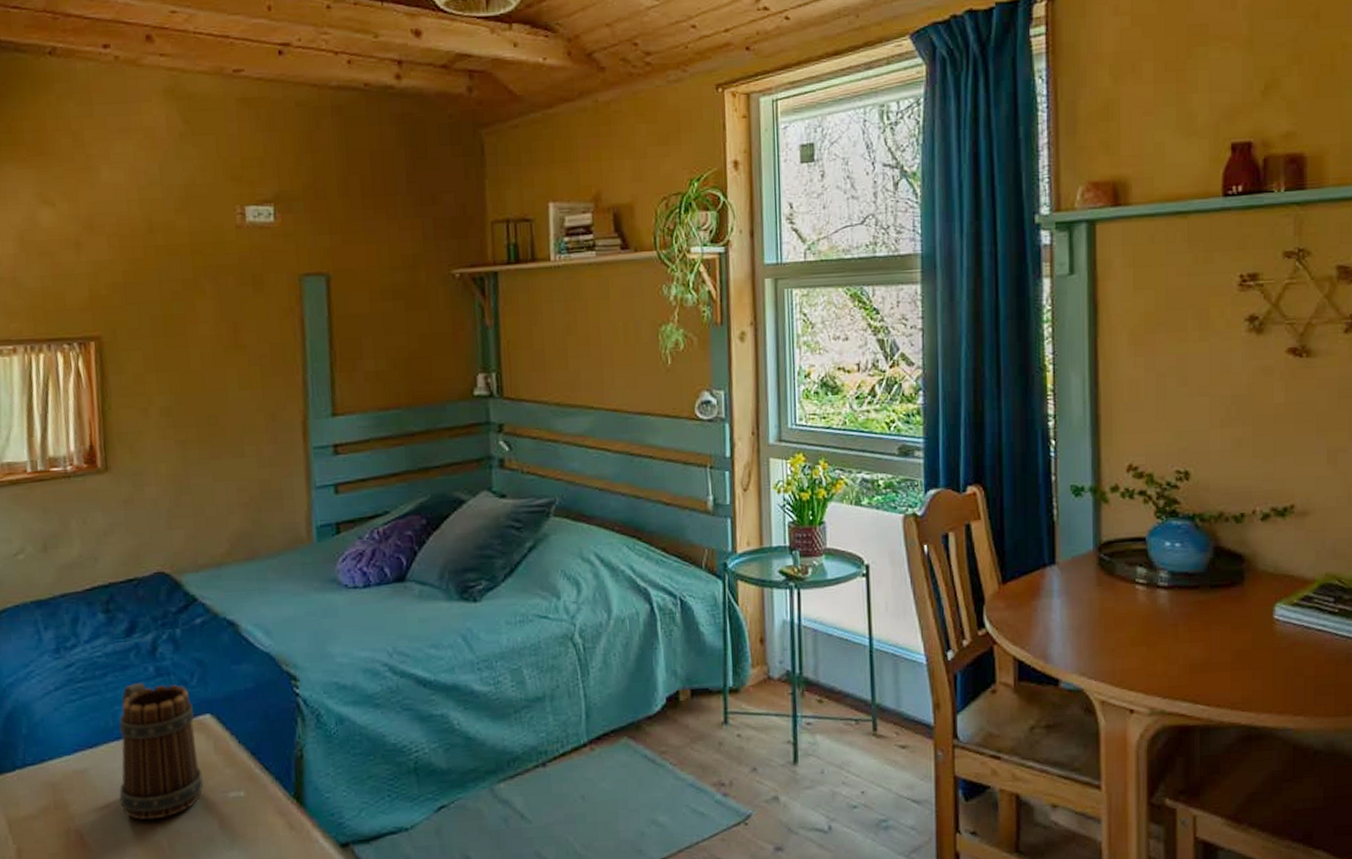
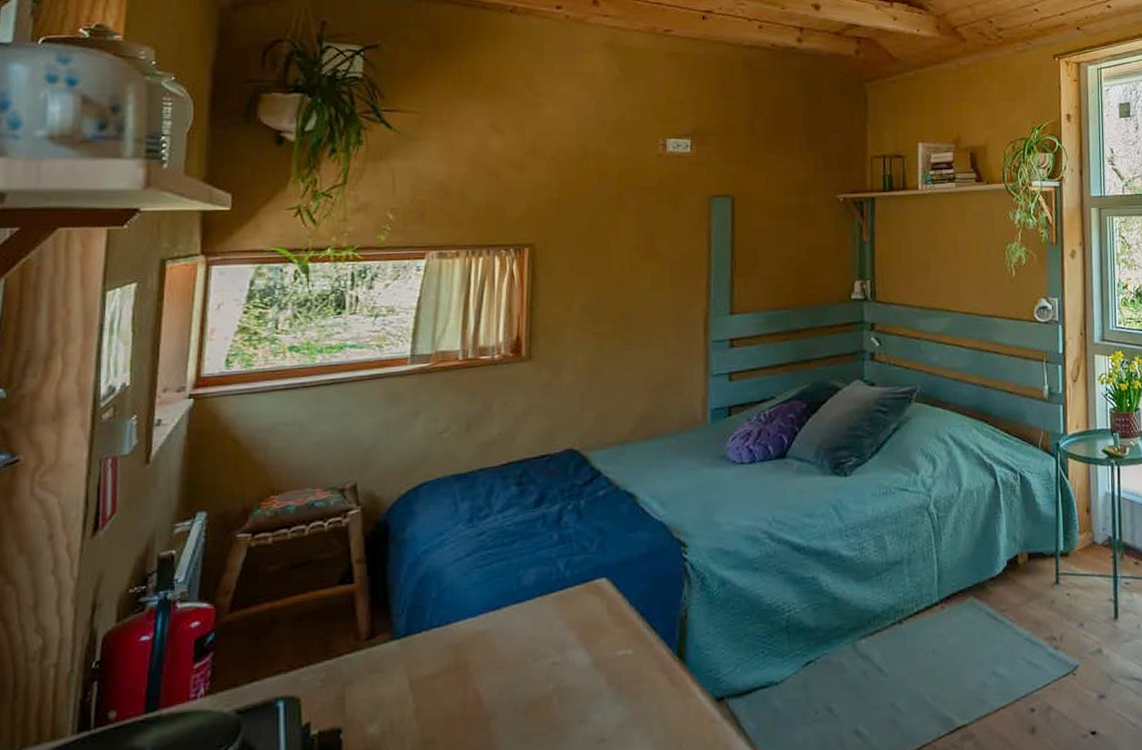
mug: present [118,682,204,820] -> none [516,548,595,678]

